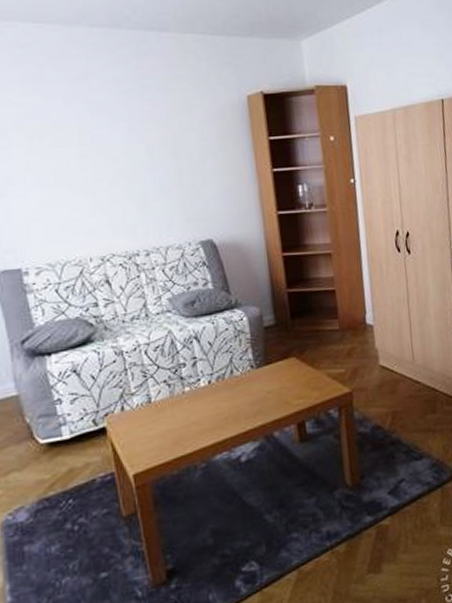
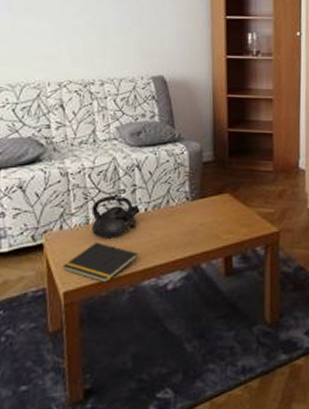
notepad: none [128,420,208,461] -> present [62,242,139,283]
teapot: none [152,370,204,416] -> present [91,195,140,239]

